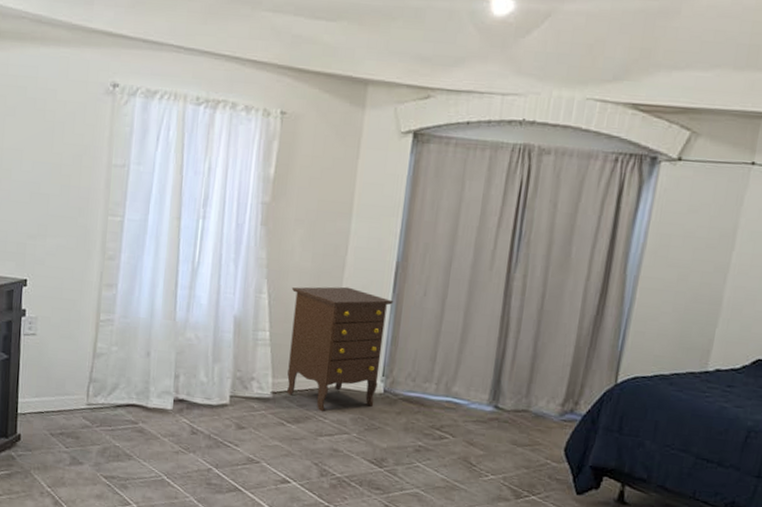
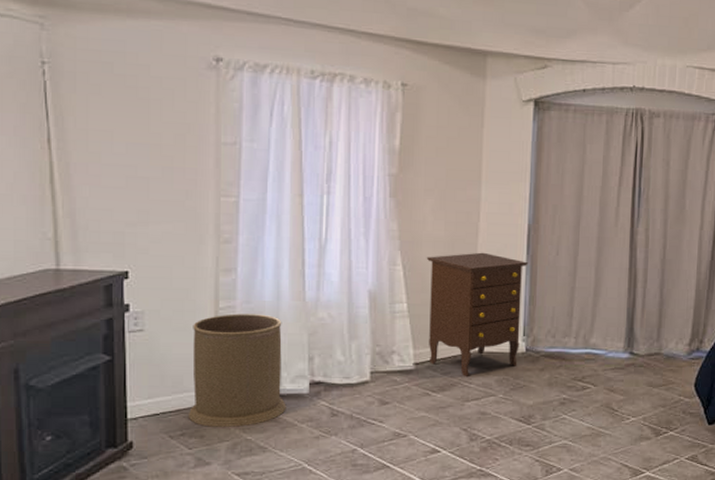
trash can: none [67,326,154,434] -> present [187,313,286,428]

